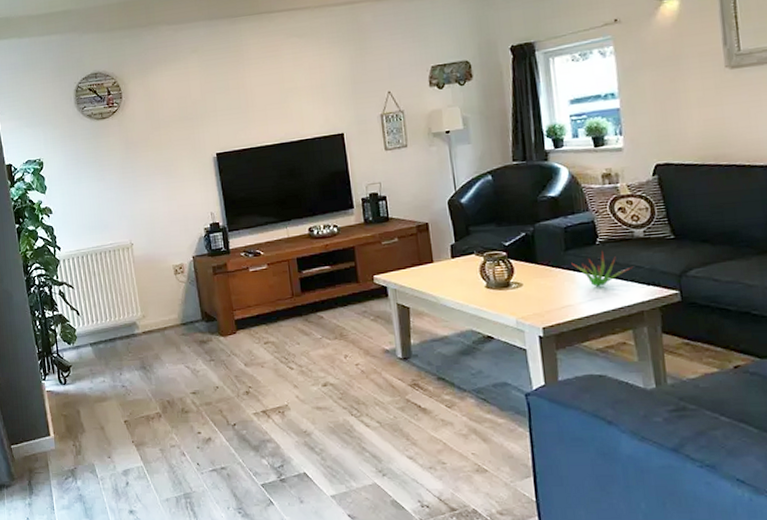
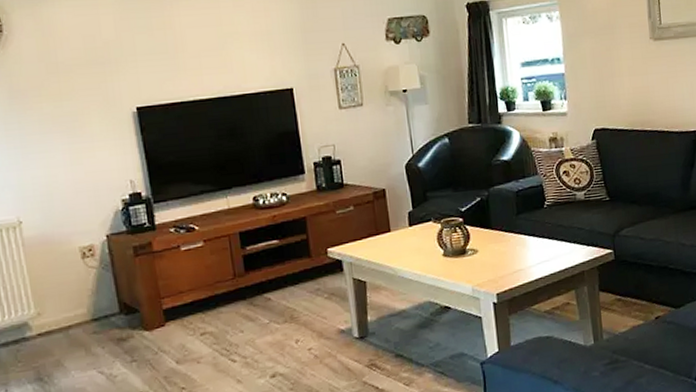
succulent plant: present [571,250,634,287] -> none [522,213,576,250]

